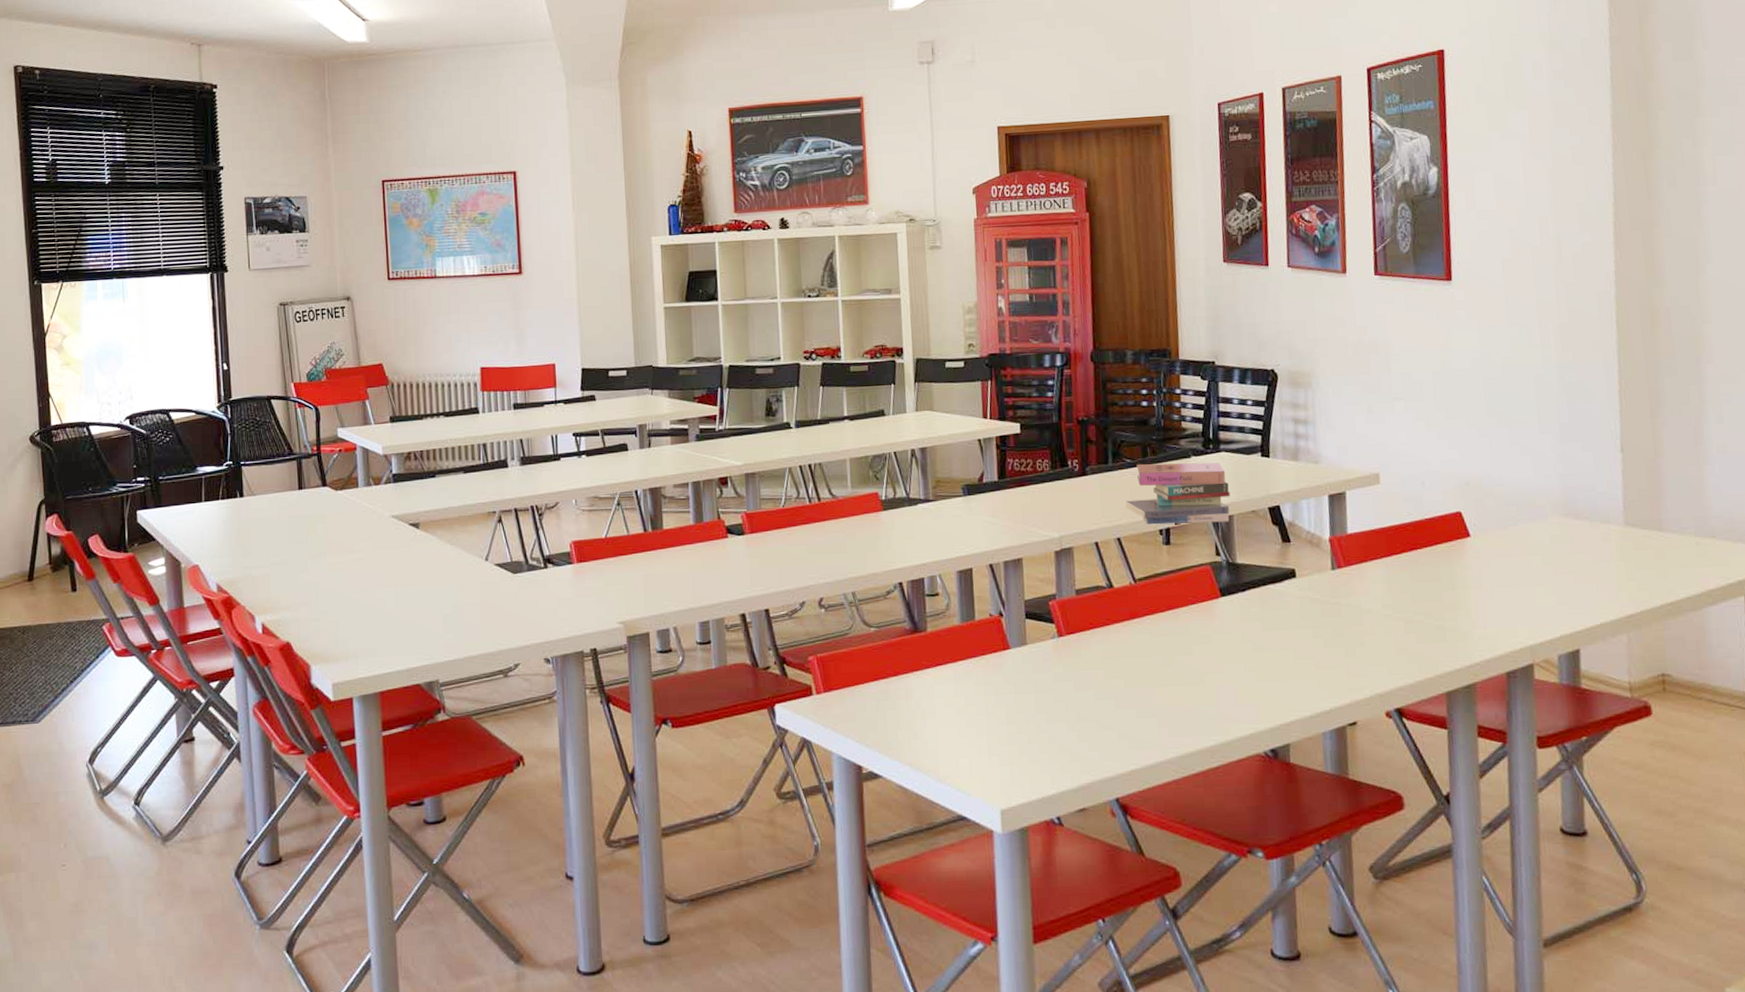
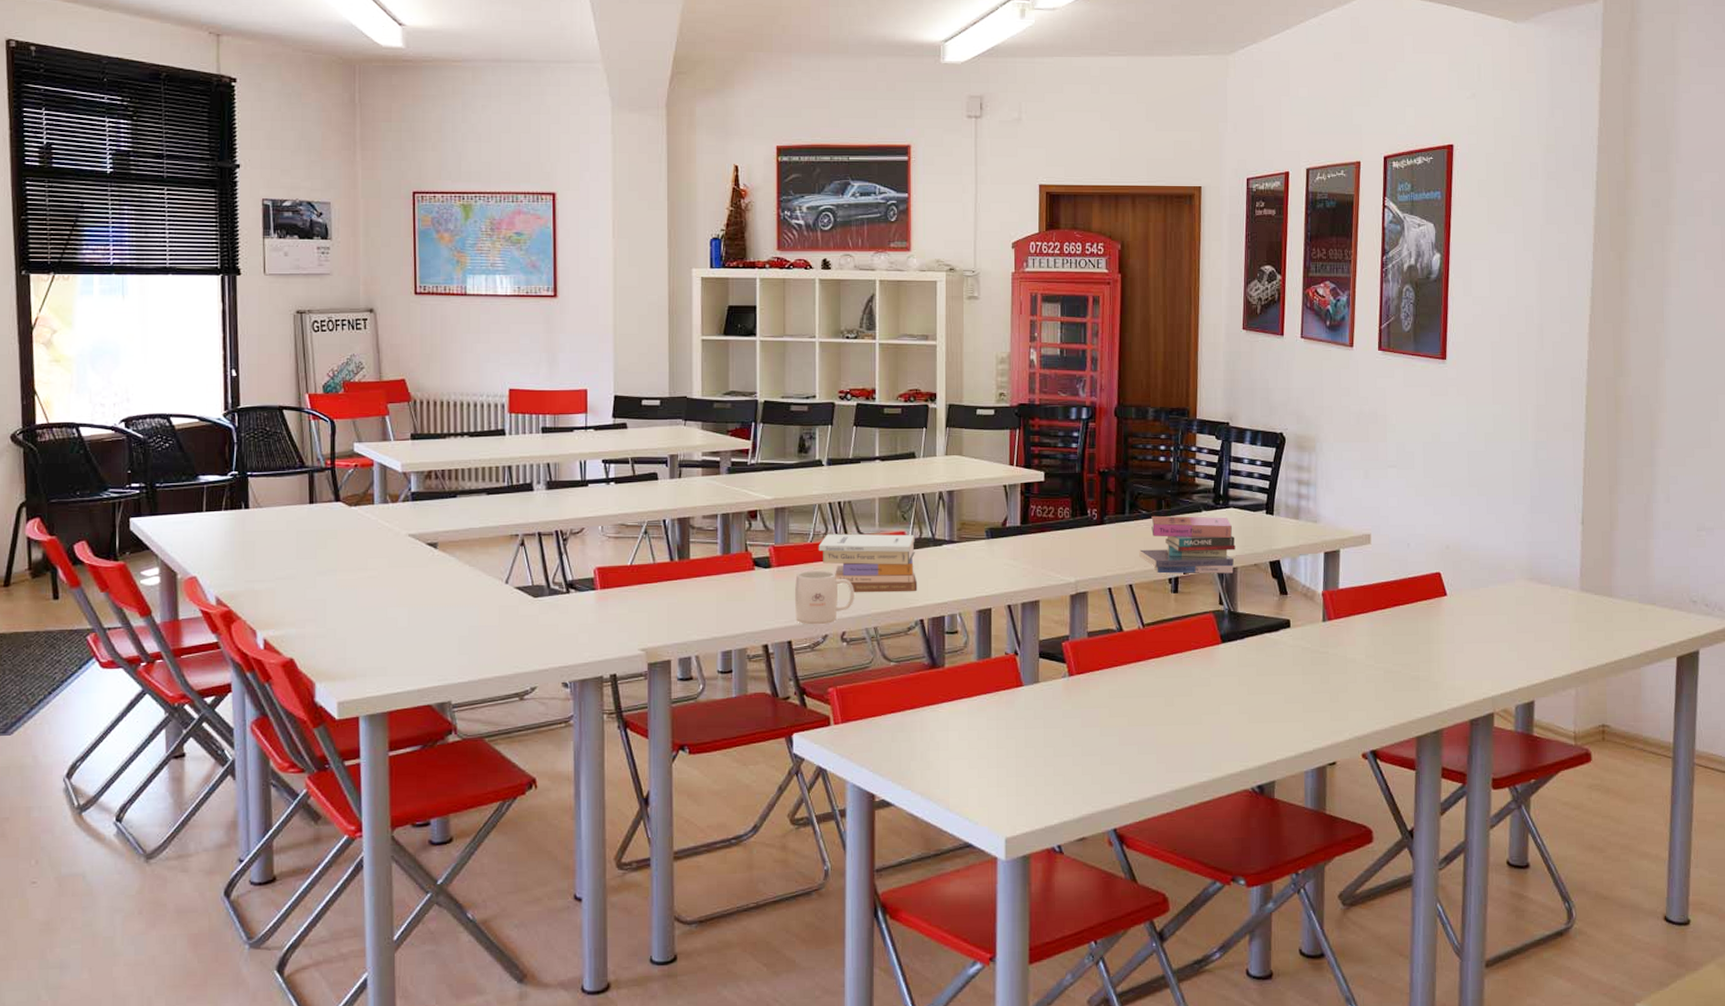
mug: none [769,535,830,592] -> present [794,570,854,625]
books: none [790,495,895,558] -> present [818,533,918,593]

